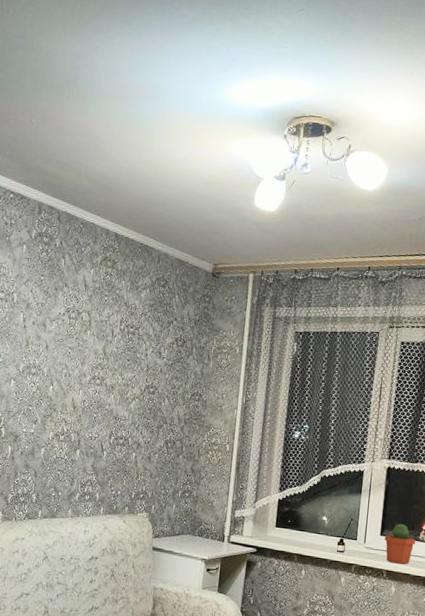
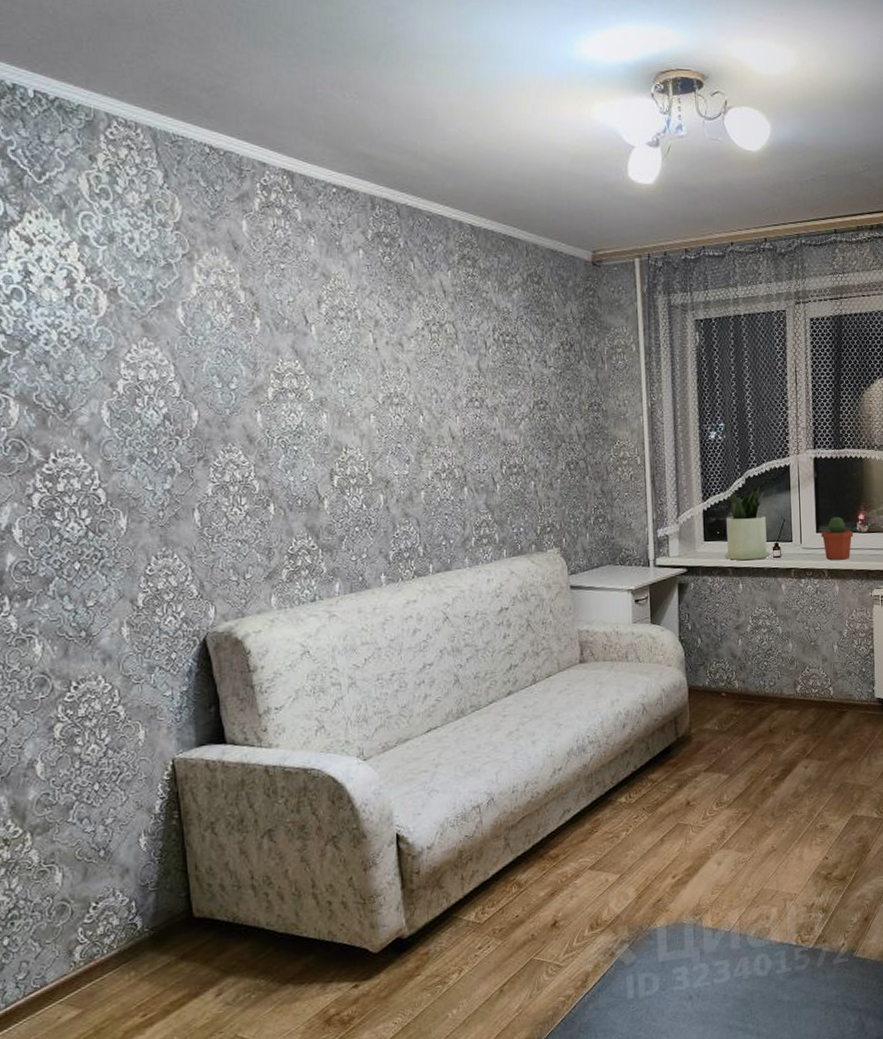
planter: none [291,485,337,552] -> present [723,487,772,561]

